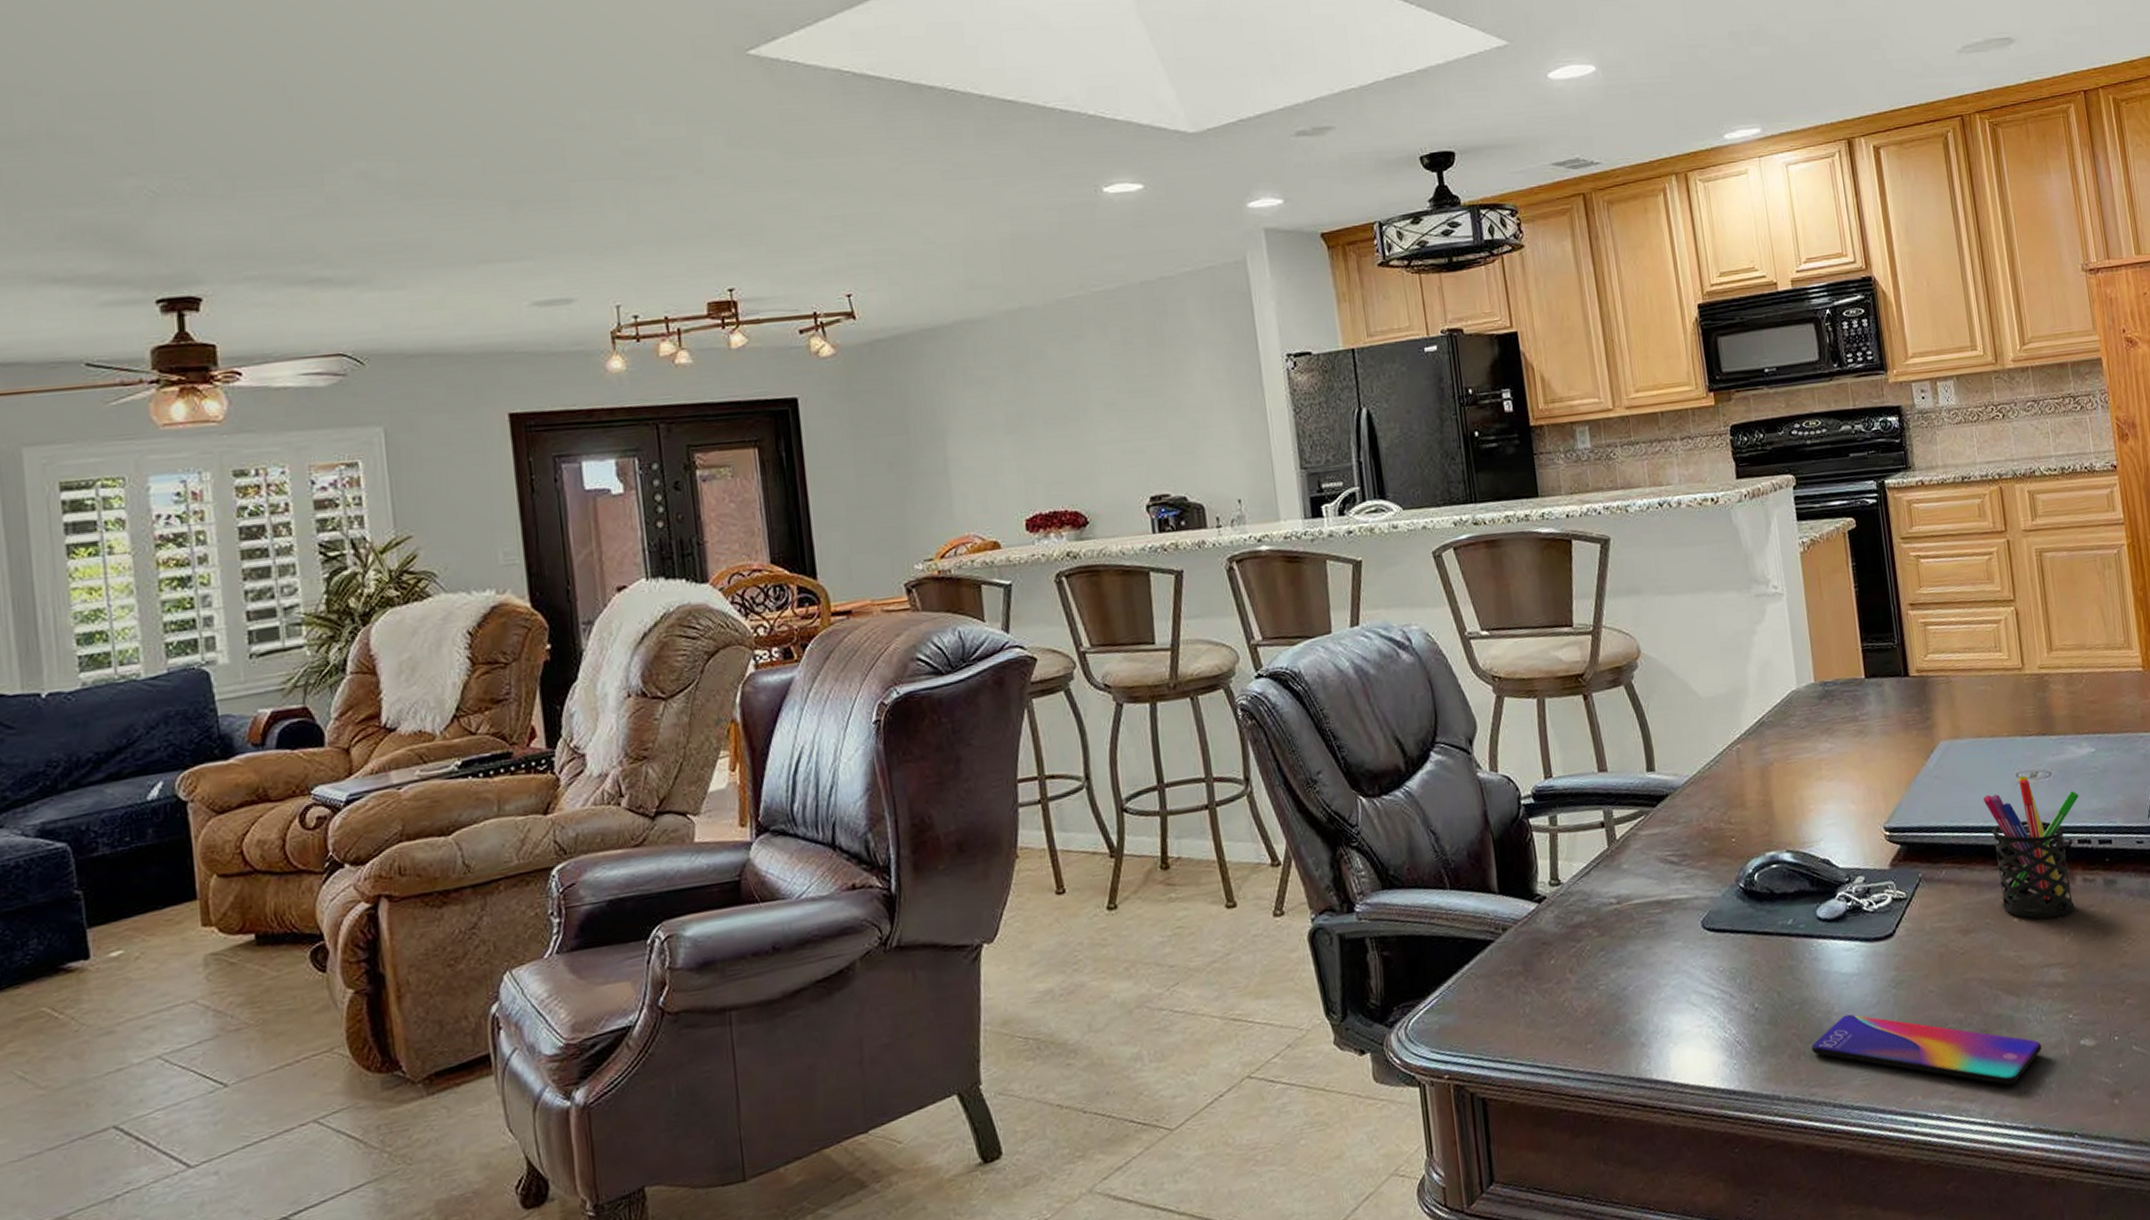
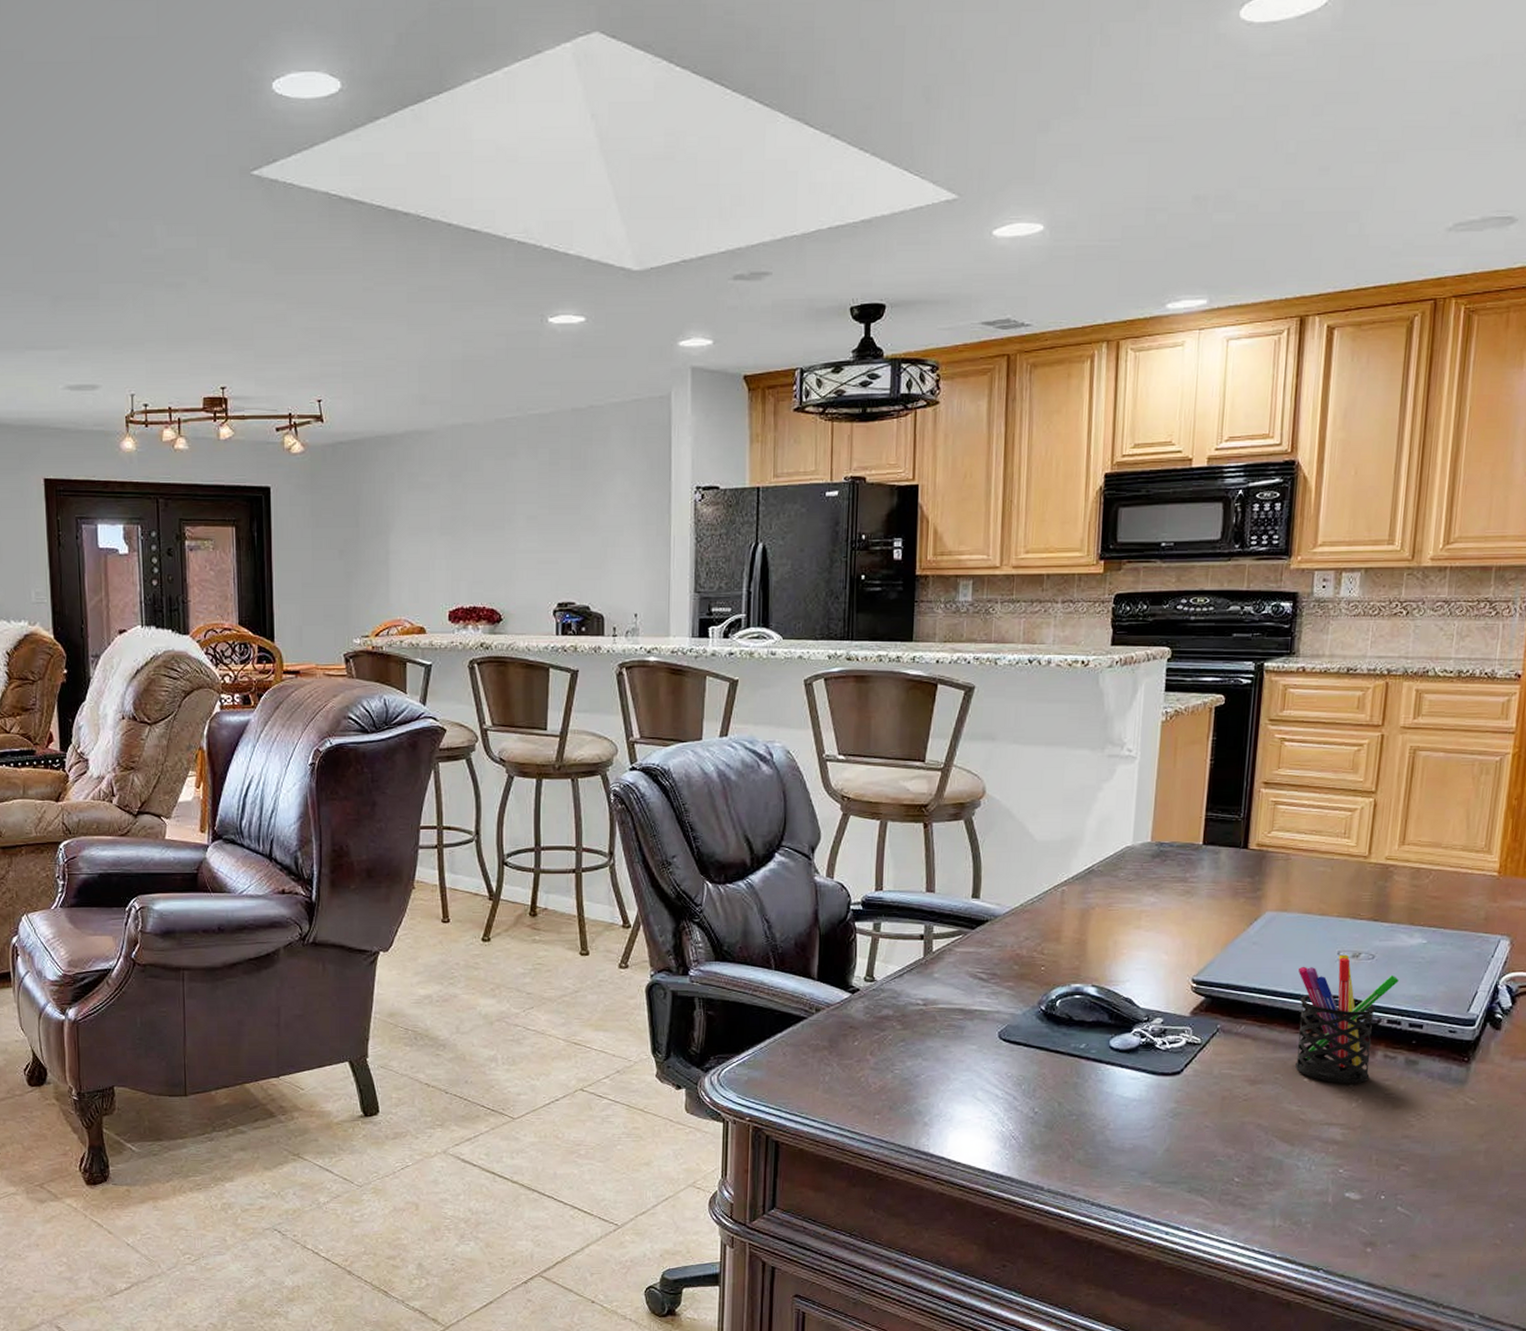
smartphone: present [1811,1014,2042,1085] -> none [1081,1132,1306,1217]

